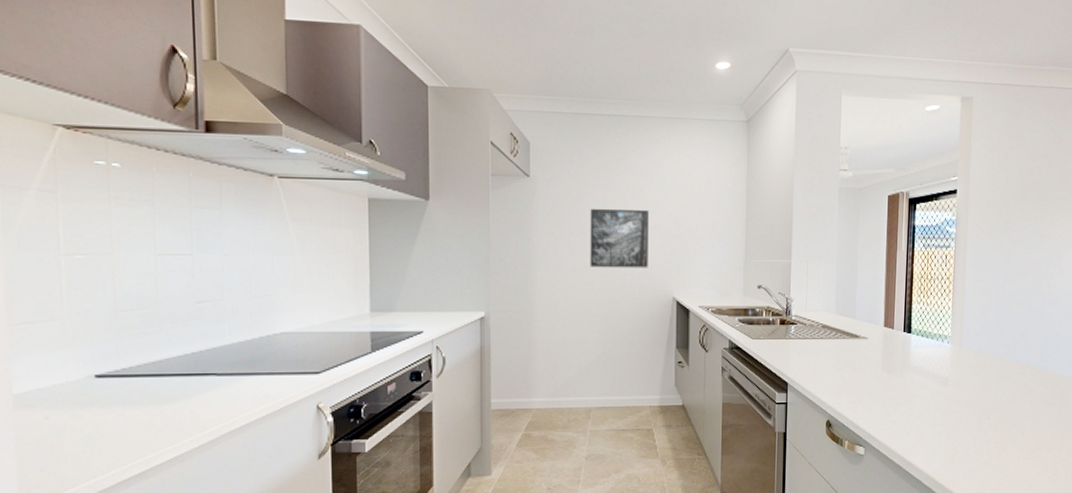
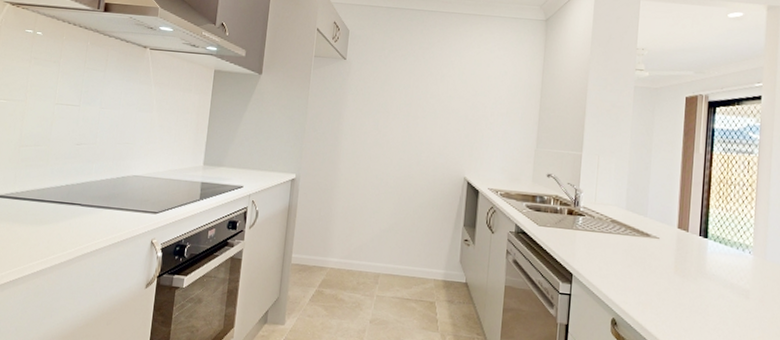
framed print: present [590,208,649,268] -> none [391,90,448,148]

